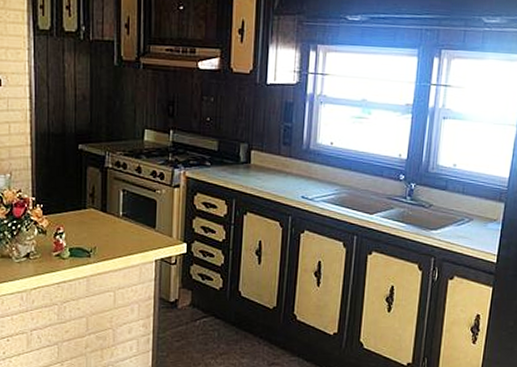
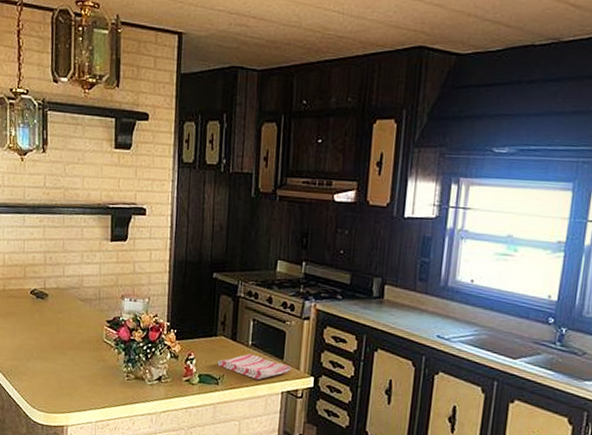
dish towel: none [88,224,164,250] -> present [217,353,291,380]

